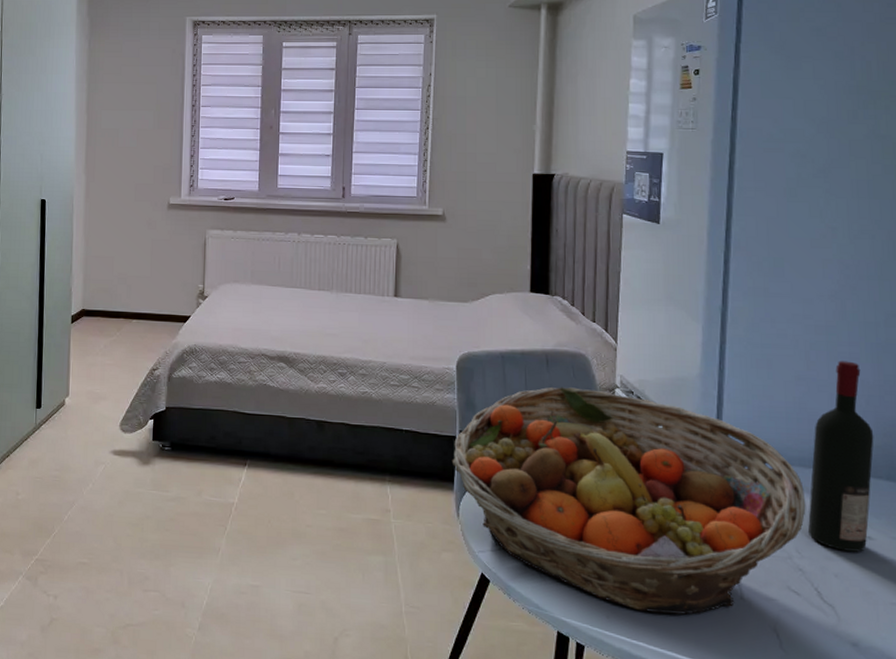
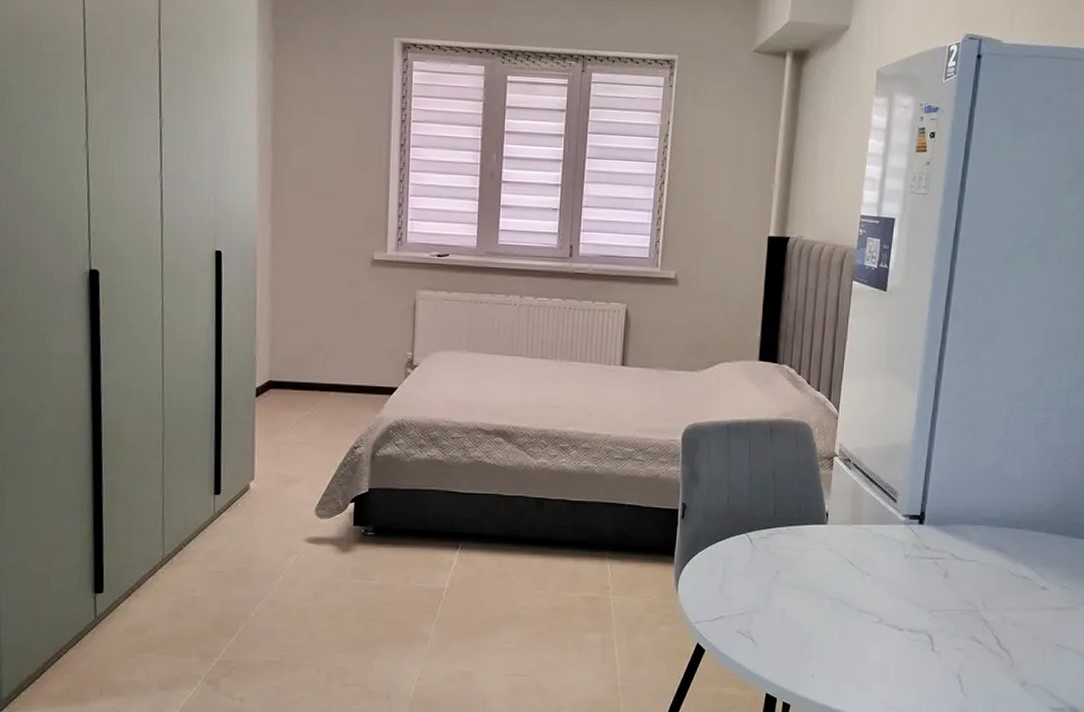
fruit basket: present [451,386,806,615] -> none [673,456,995,670]
wine bottle: present [807,361,874,552] -> none [993,426,1057,602]

